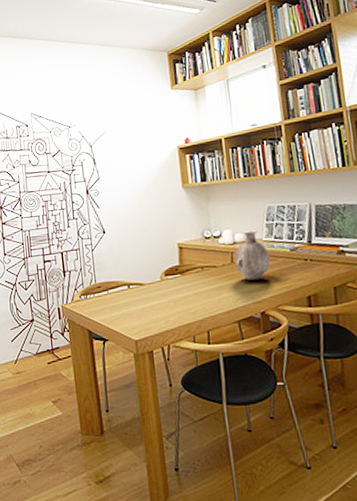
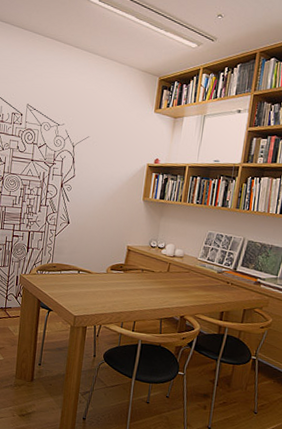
vase: present [234,230,271,280] -> none [170,248,200,290]

